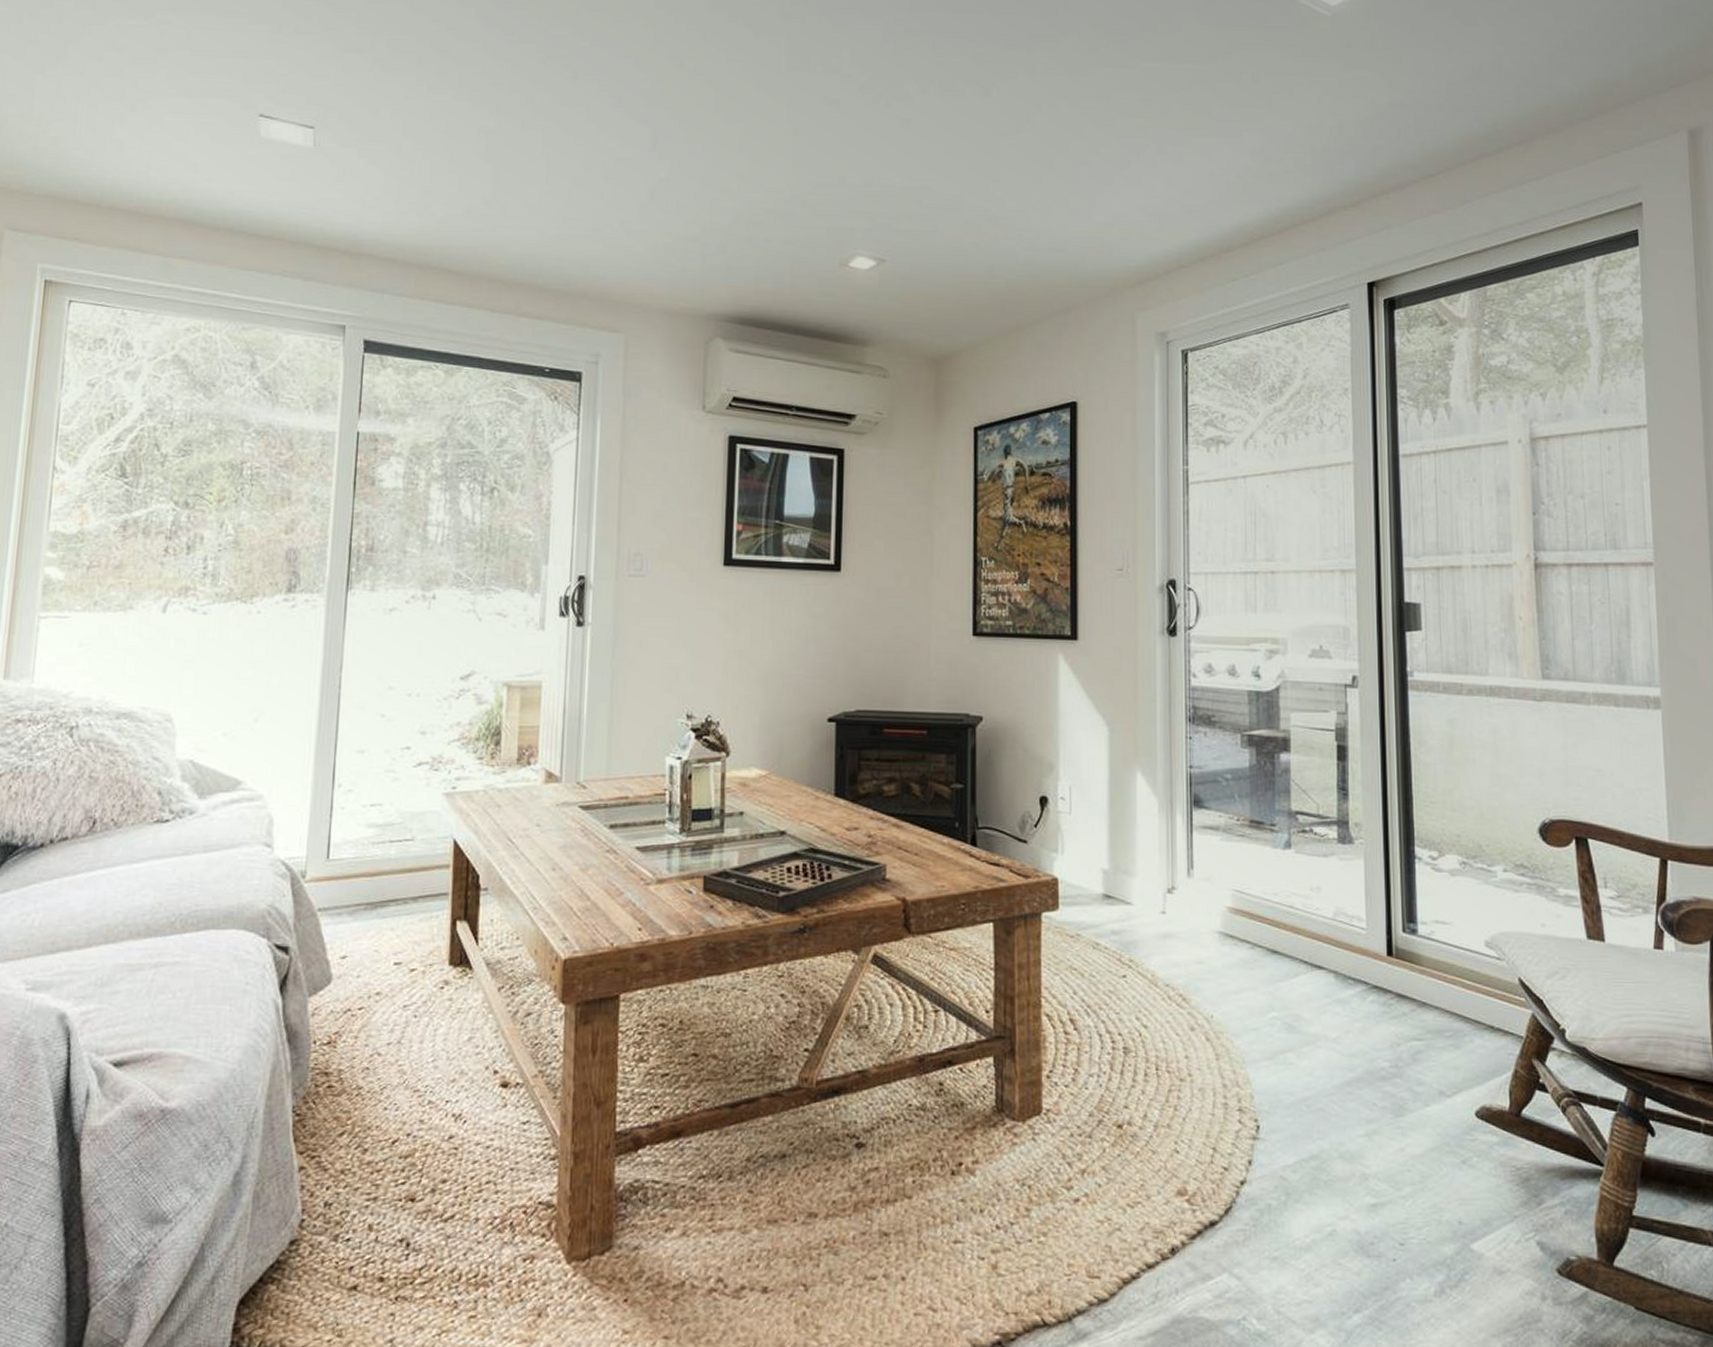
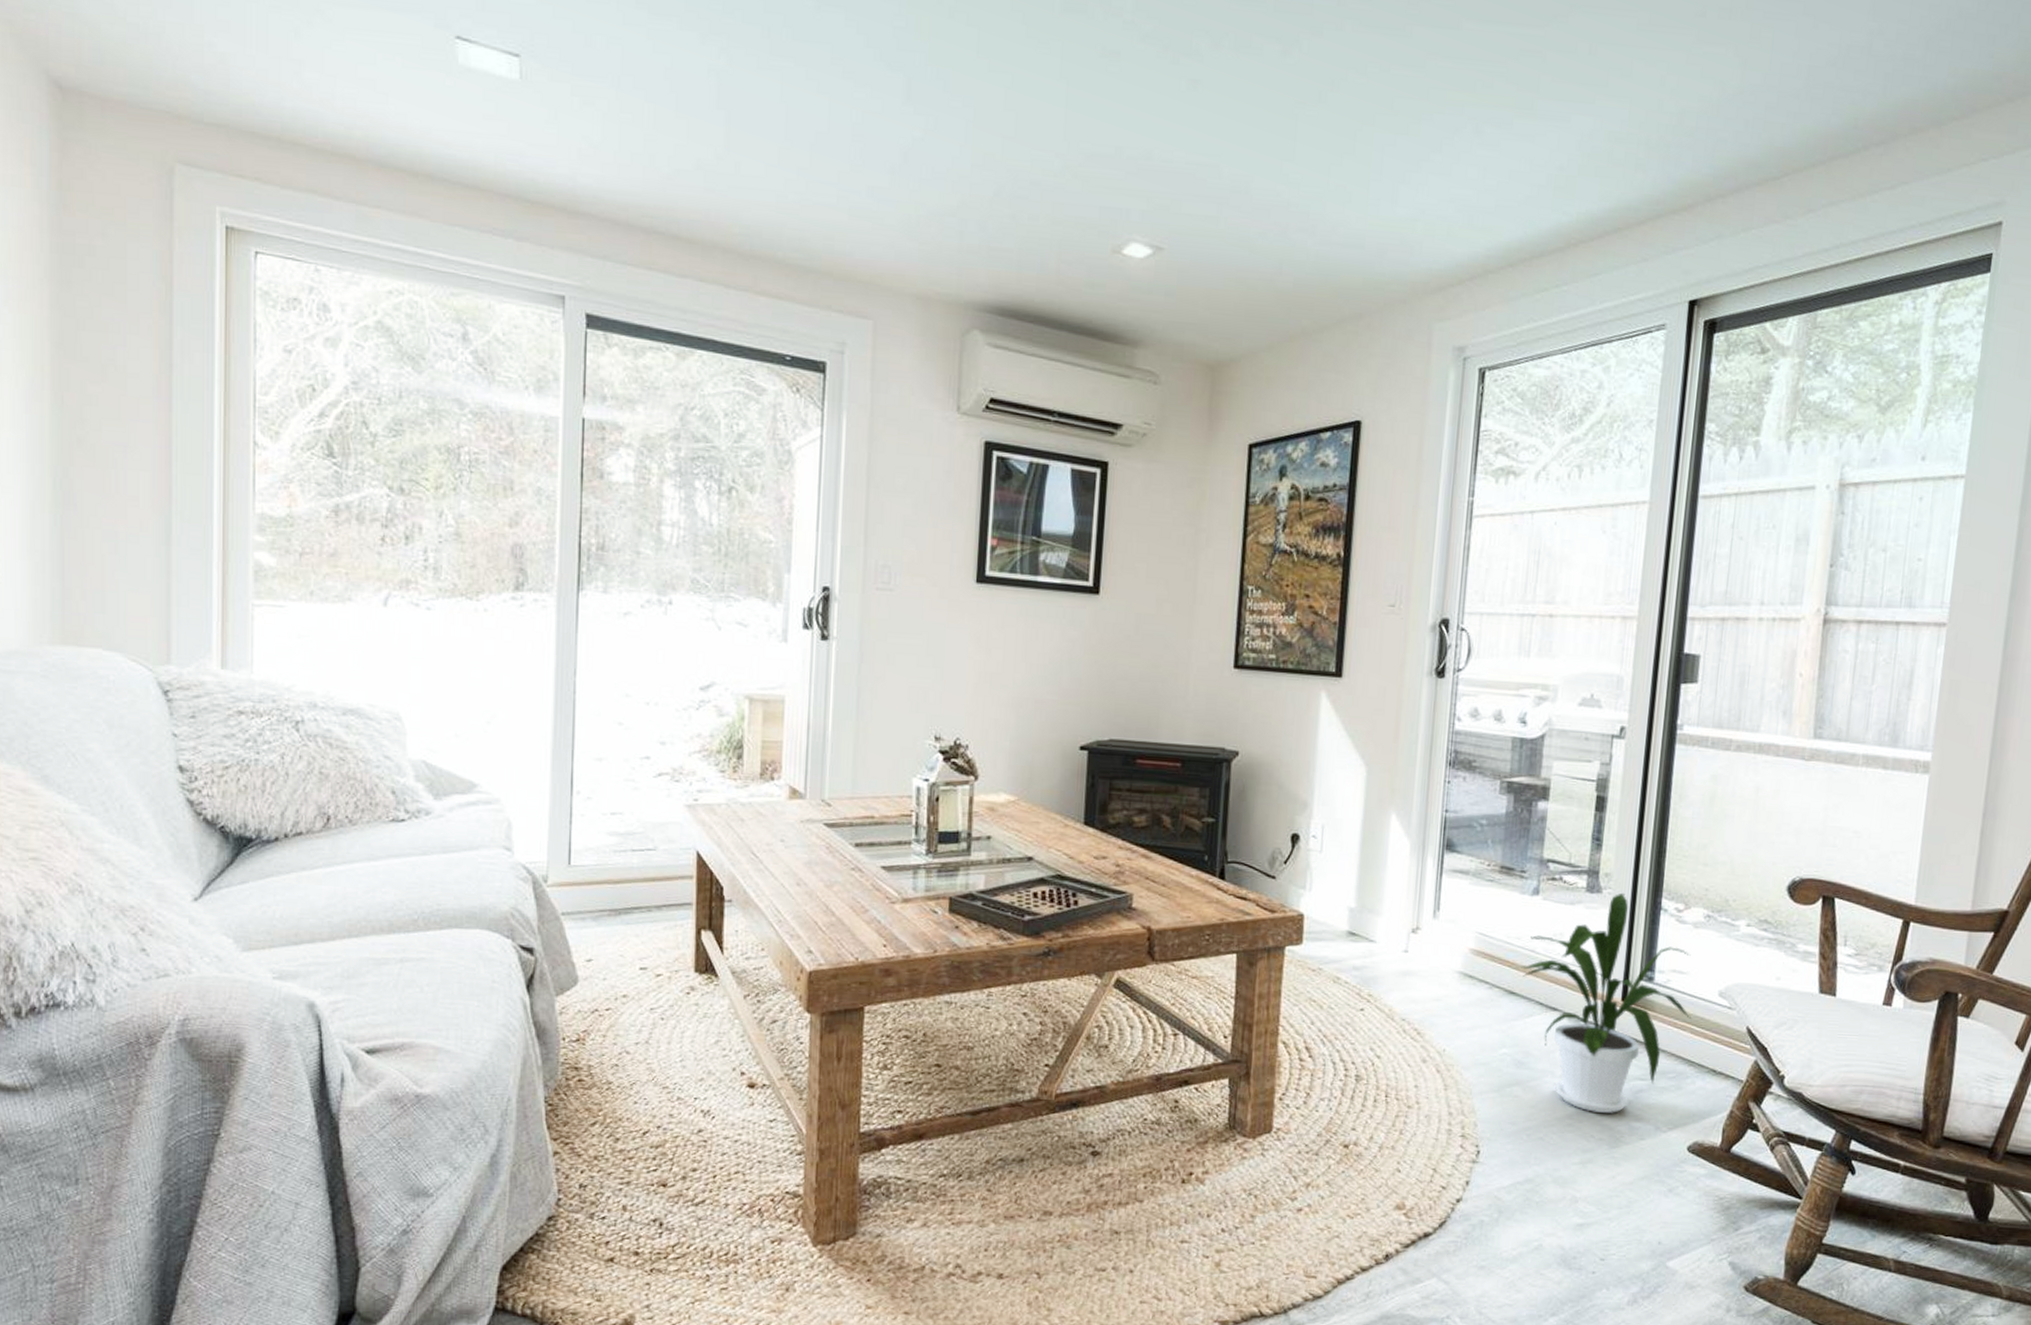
house plant: none [1281,842,1462,1078] -> present [1521,892,1692,1113]

